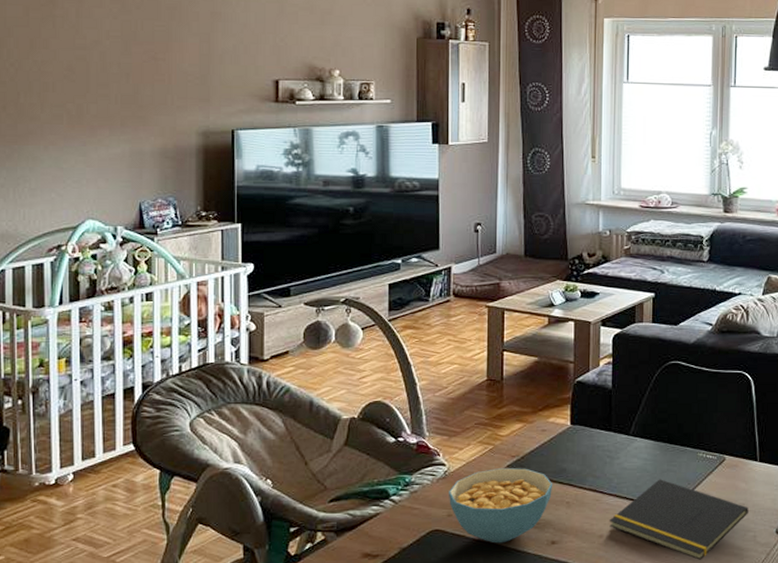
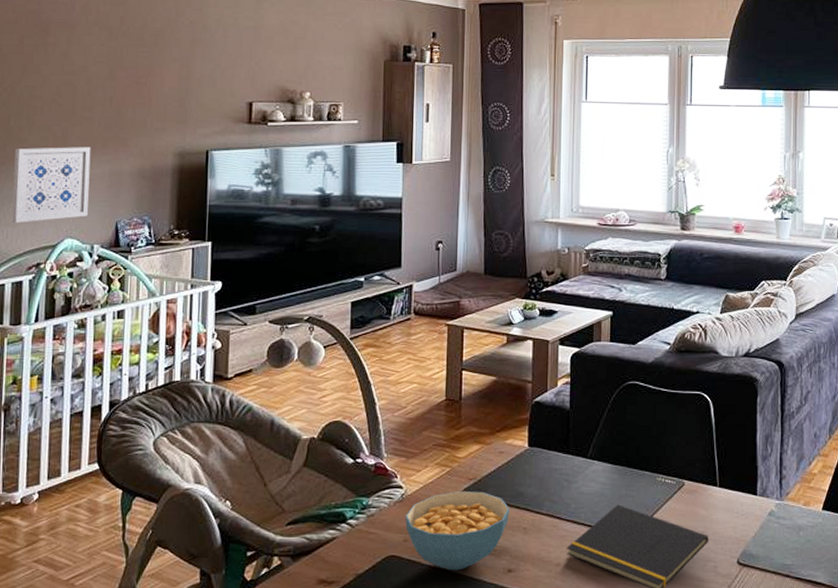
wall art: none [27,125,110,204] -> present [11,147,91,224]

